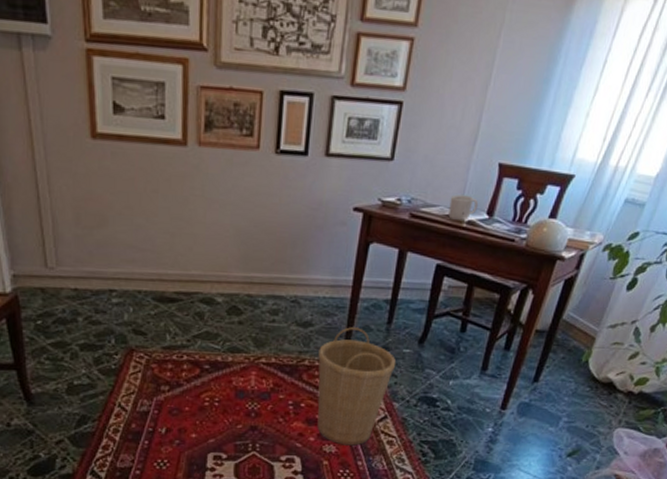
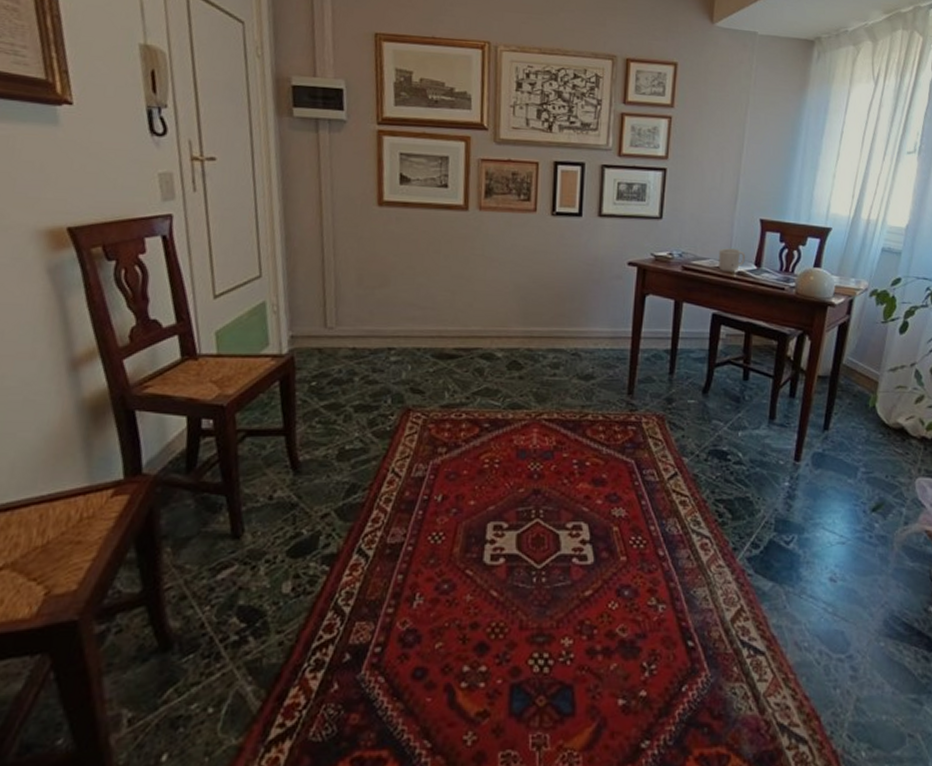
basket: present [317,327,397,446] -> none [601,379,682,508]

